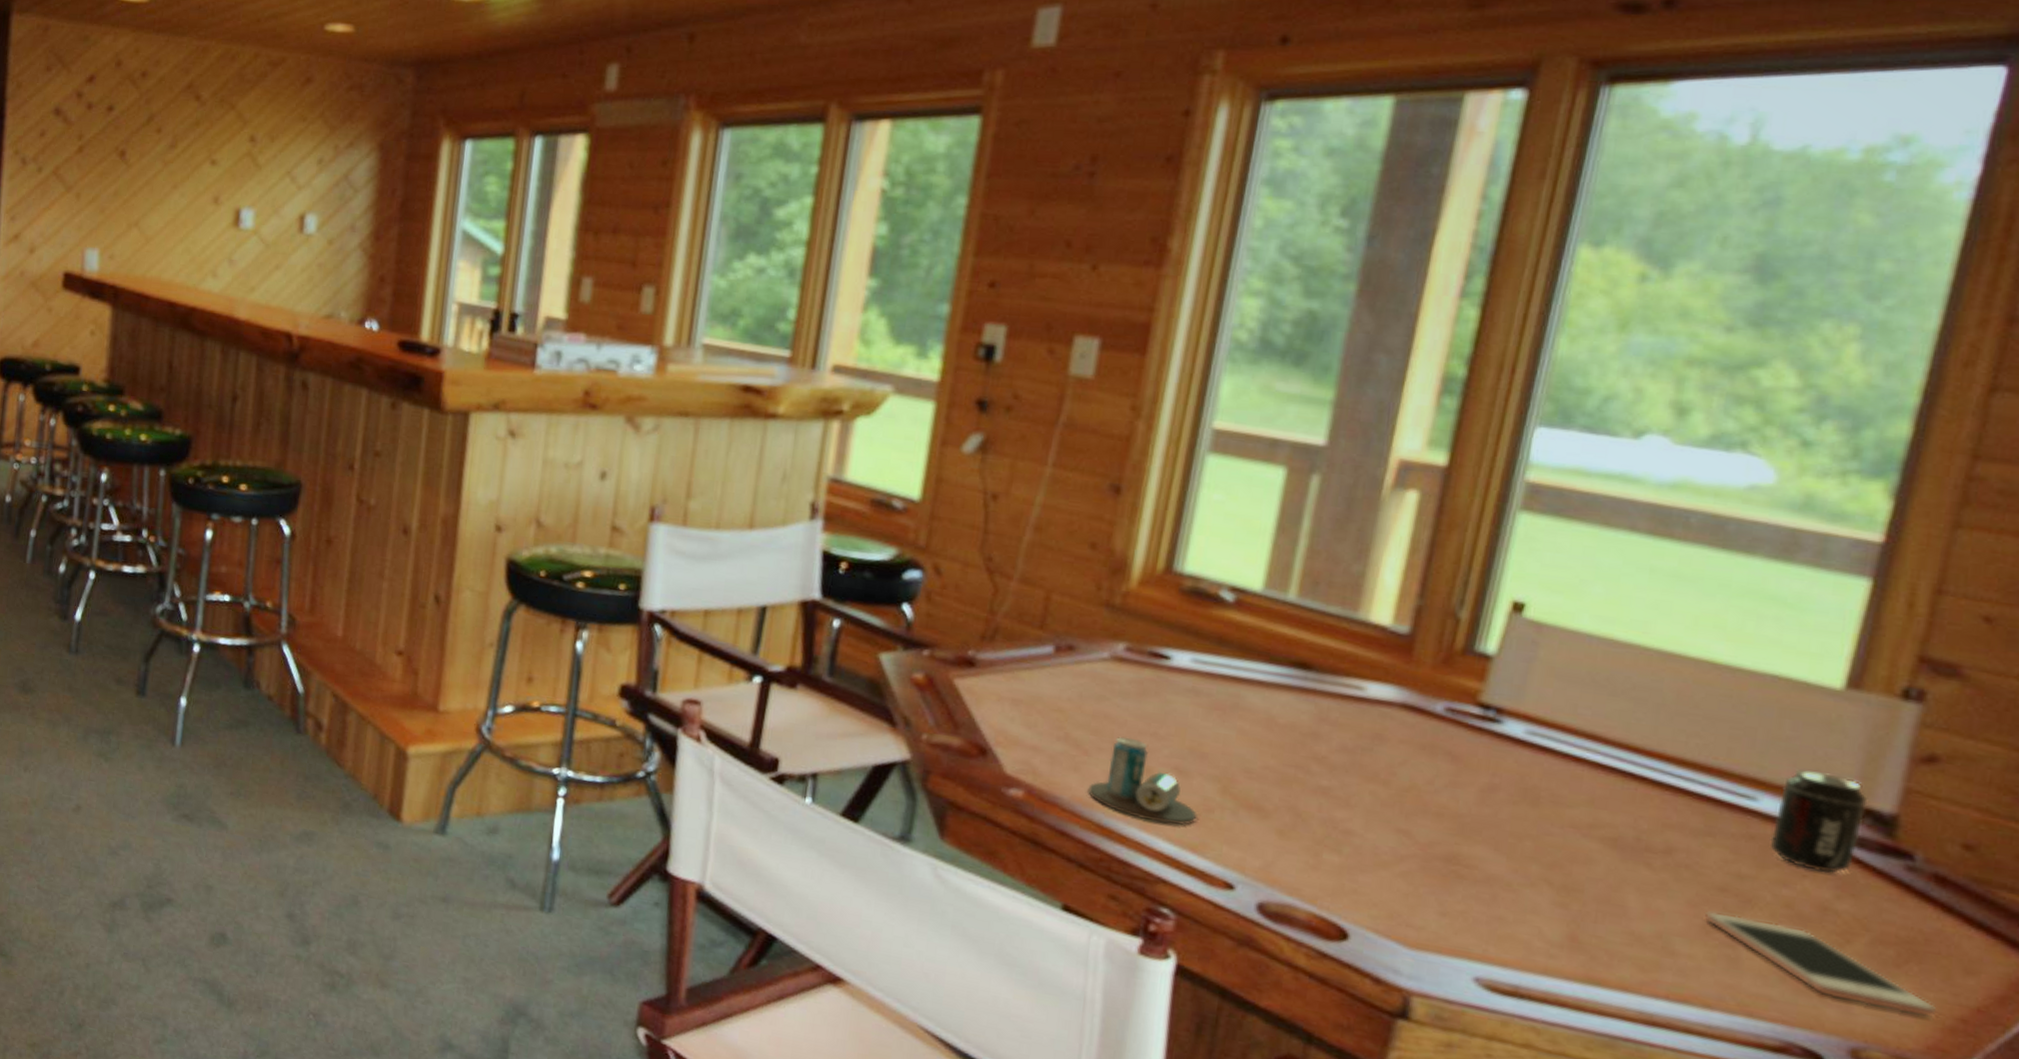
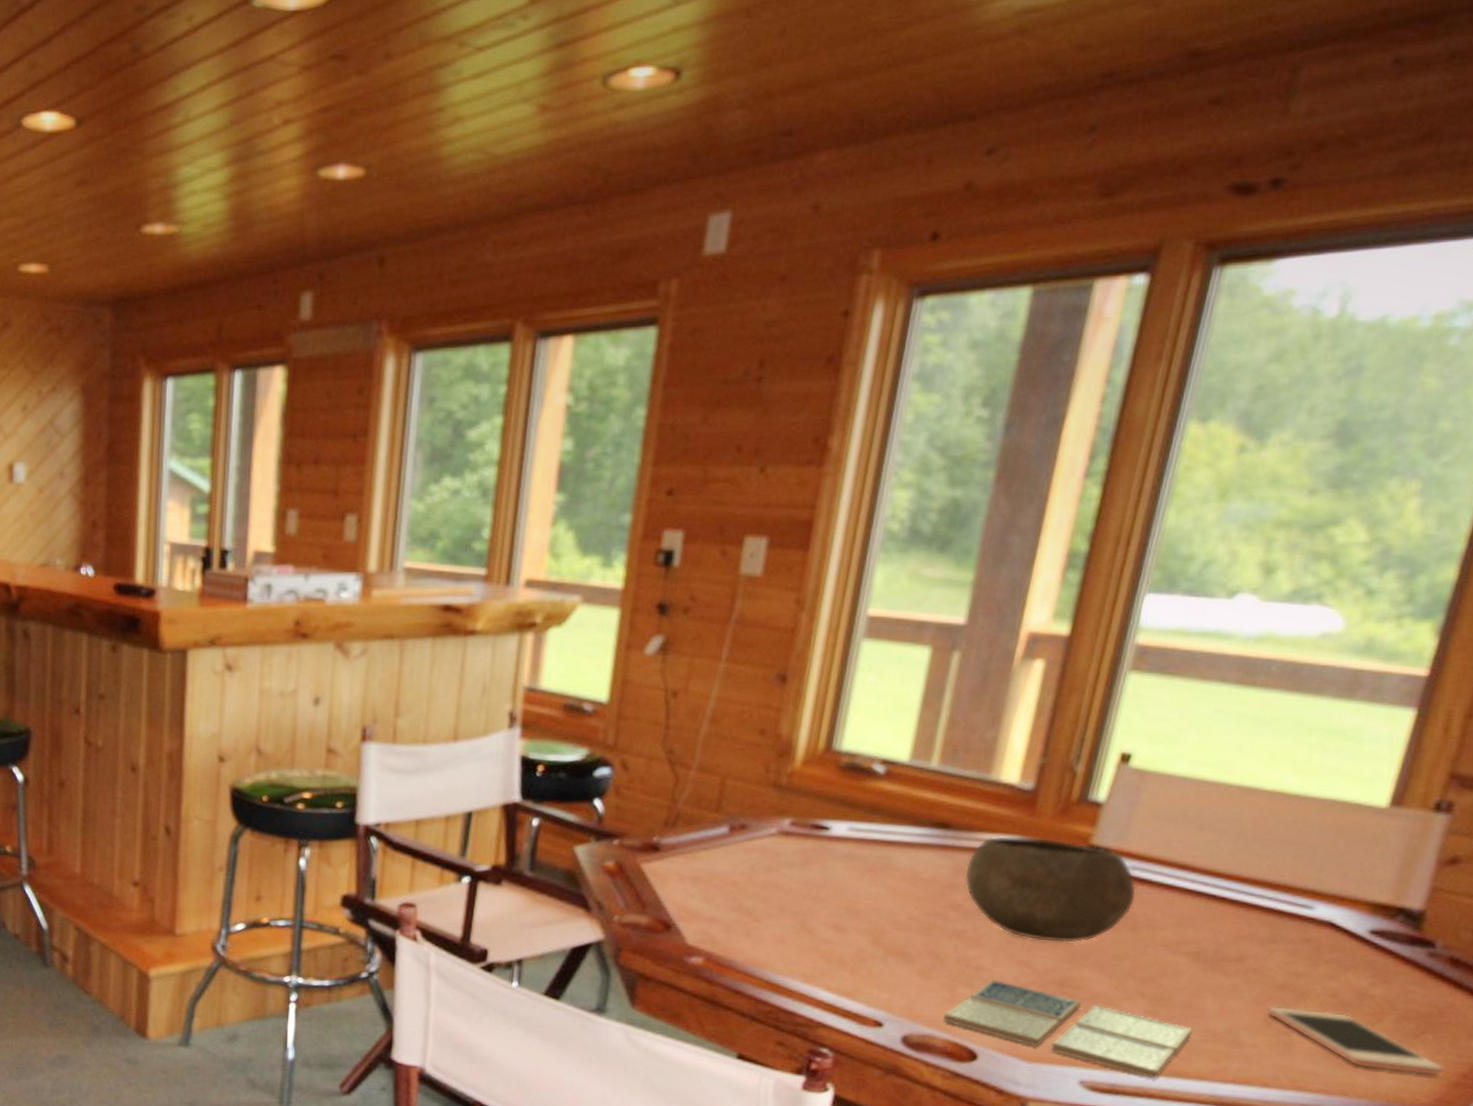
beverage can: present [1088,736,1197,825] -> none [759,902,852,976]
drink coaster: none [1306,846,1613,985] -> present [943,979,1193,1080]
bowl: none [1329,683,1537,814] -> present [964,835,1137,944]
beverage can: present [1770,769,1868,873] -> none [1322,879,1402,965]

